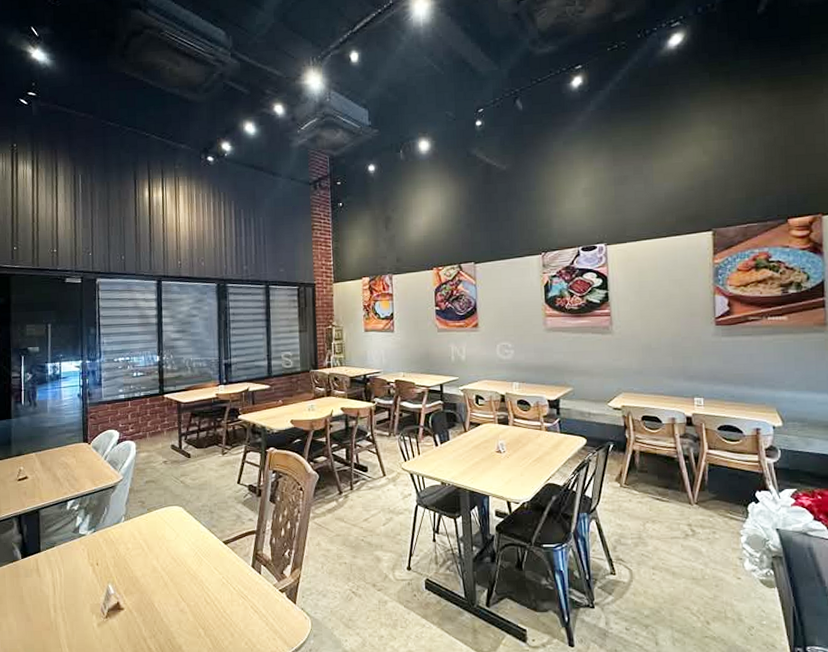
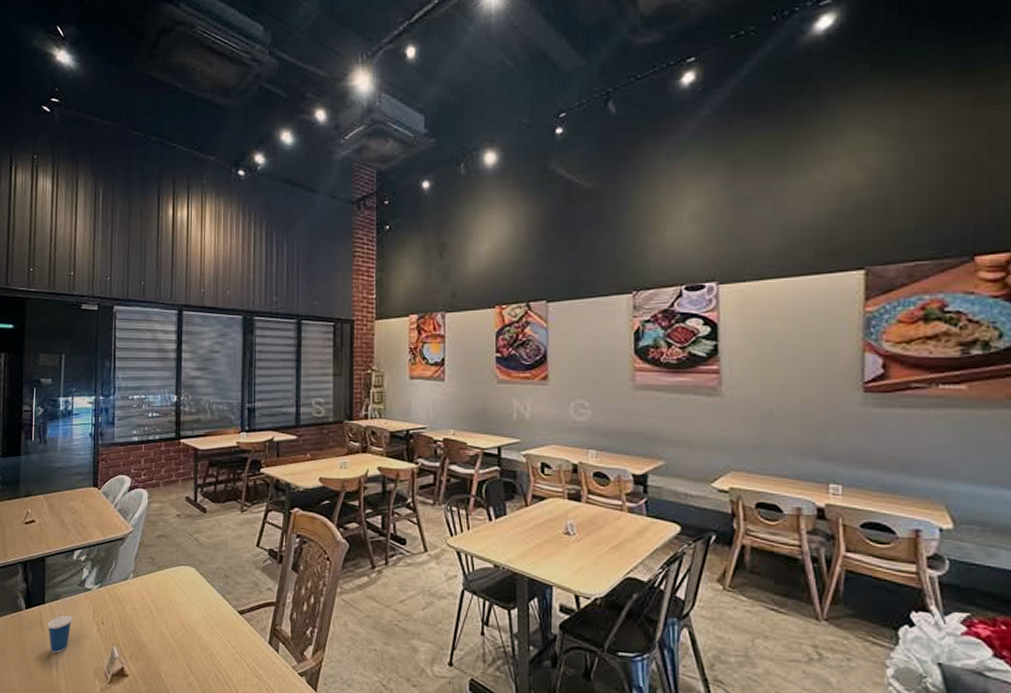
cup: none [43,549,68,596] -> present [47,603,72,653]

